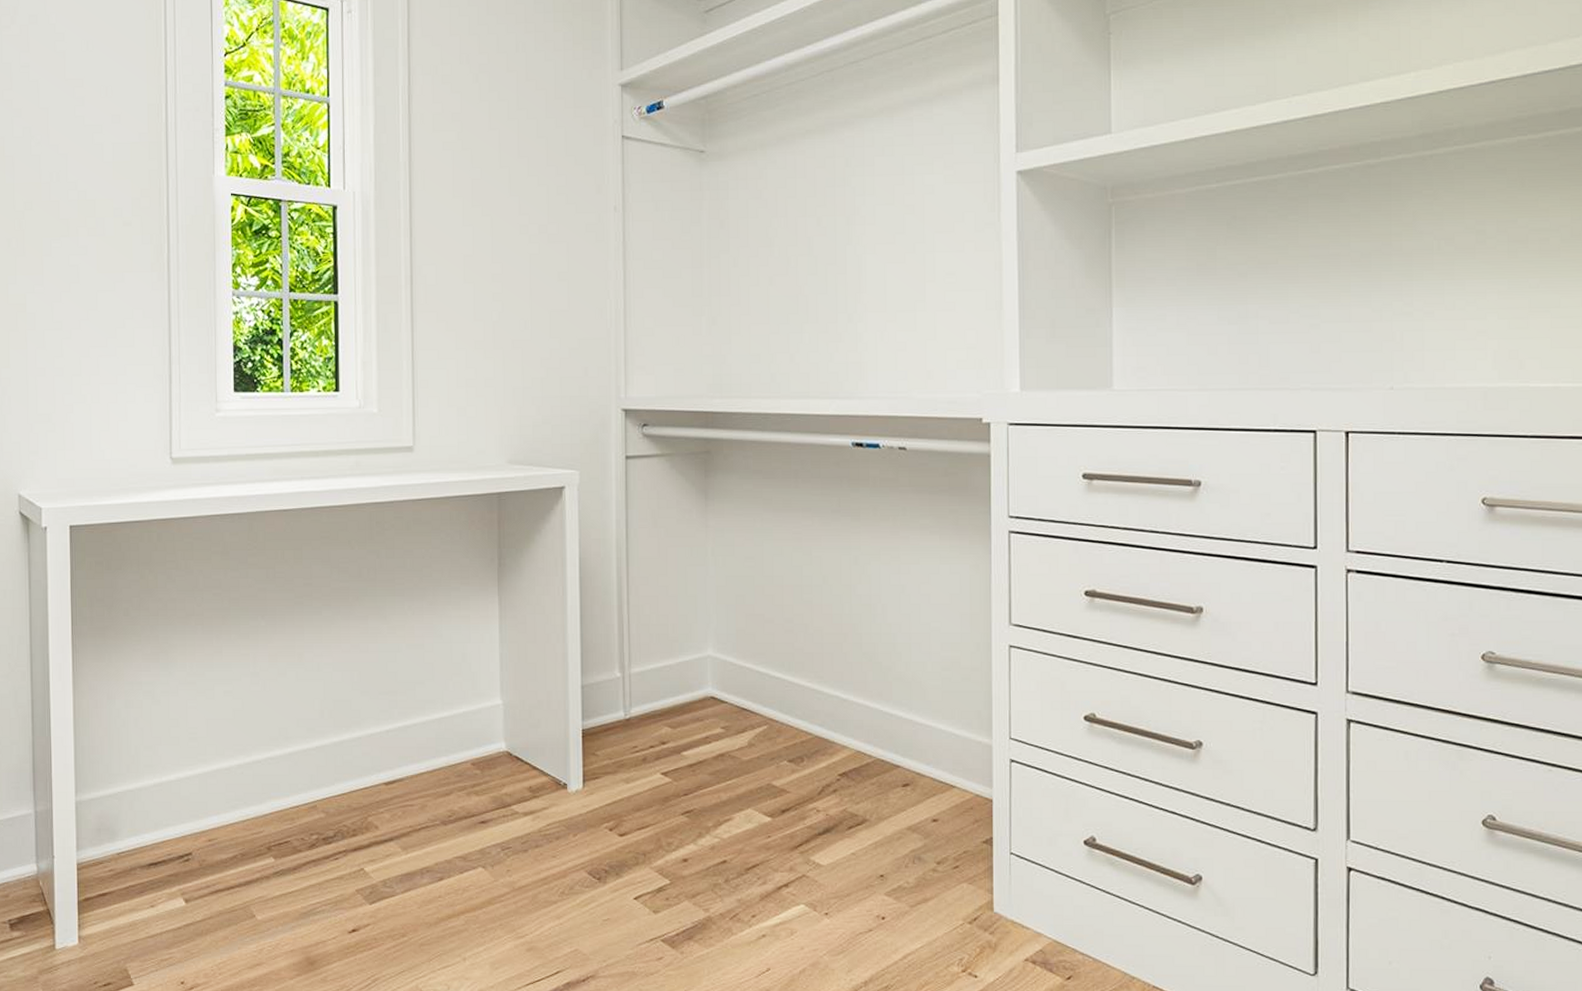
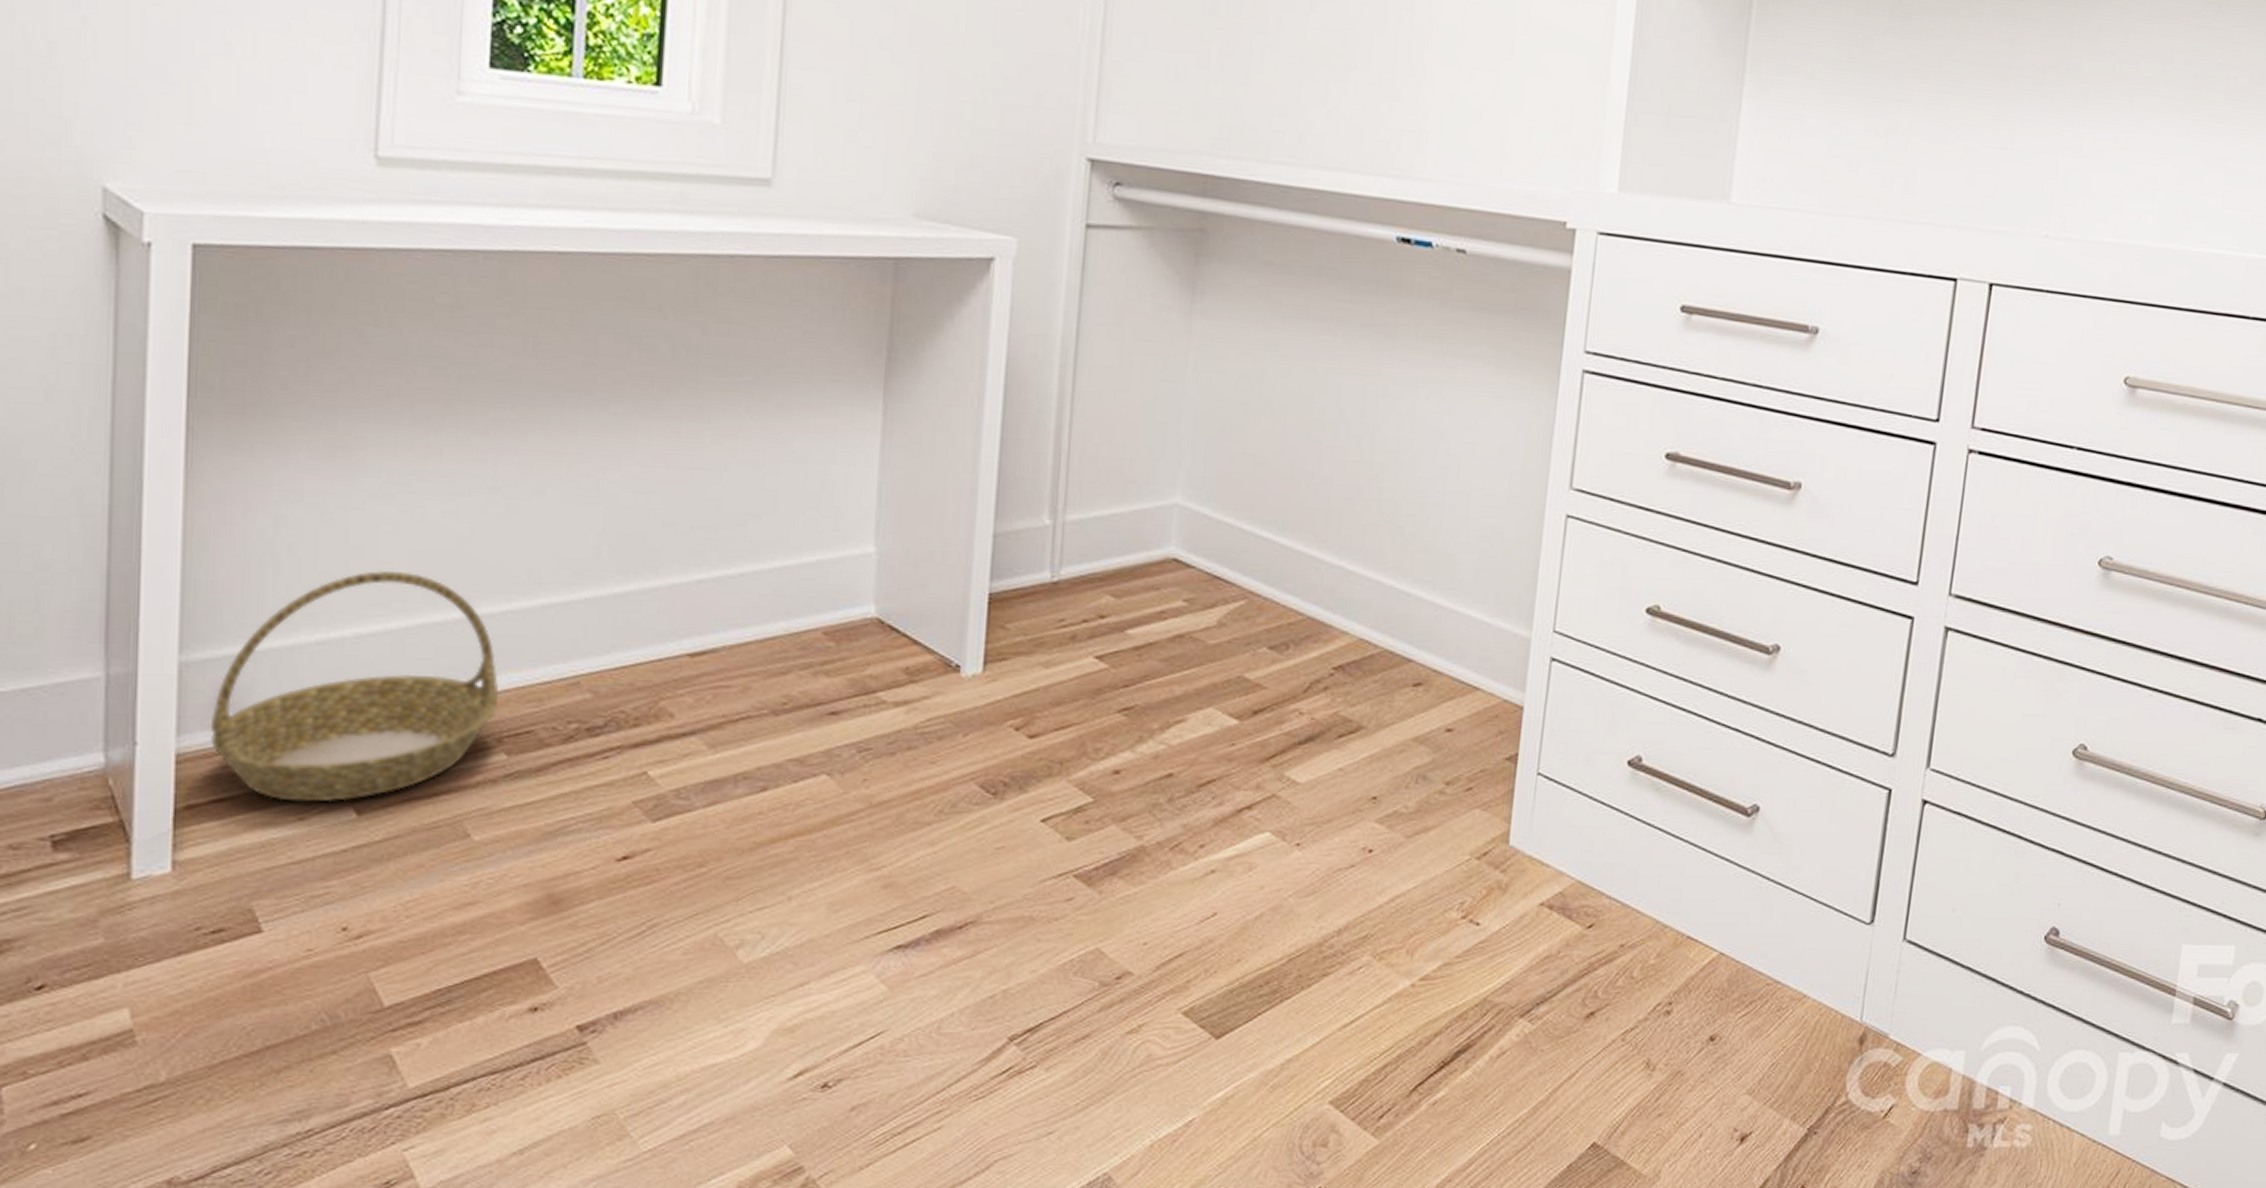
basket: none [95,734,266,895] -> present [209,571,498,803]

